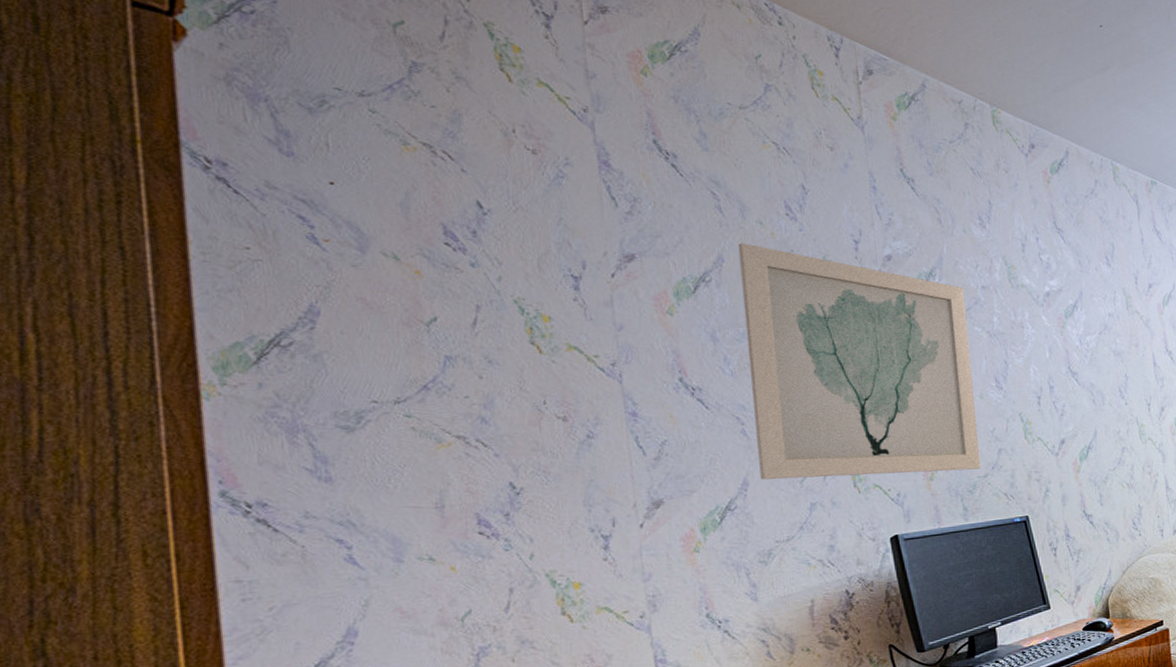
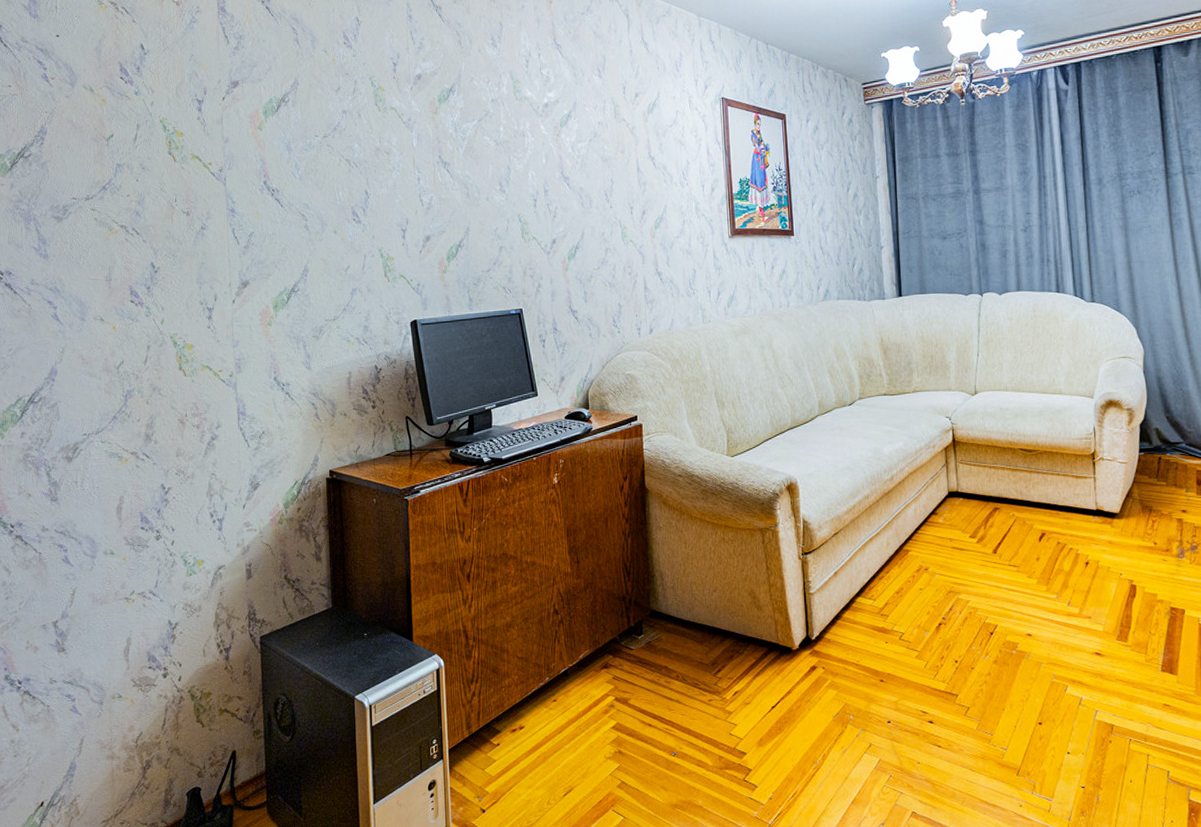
wall art: present [738,243,981,480] -> none [309,69,485,268]

